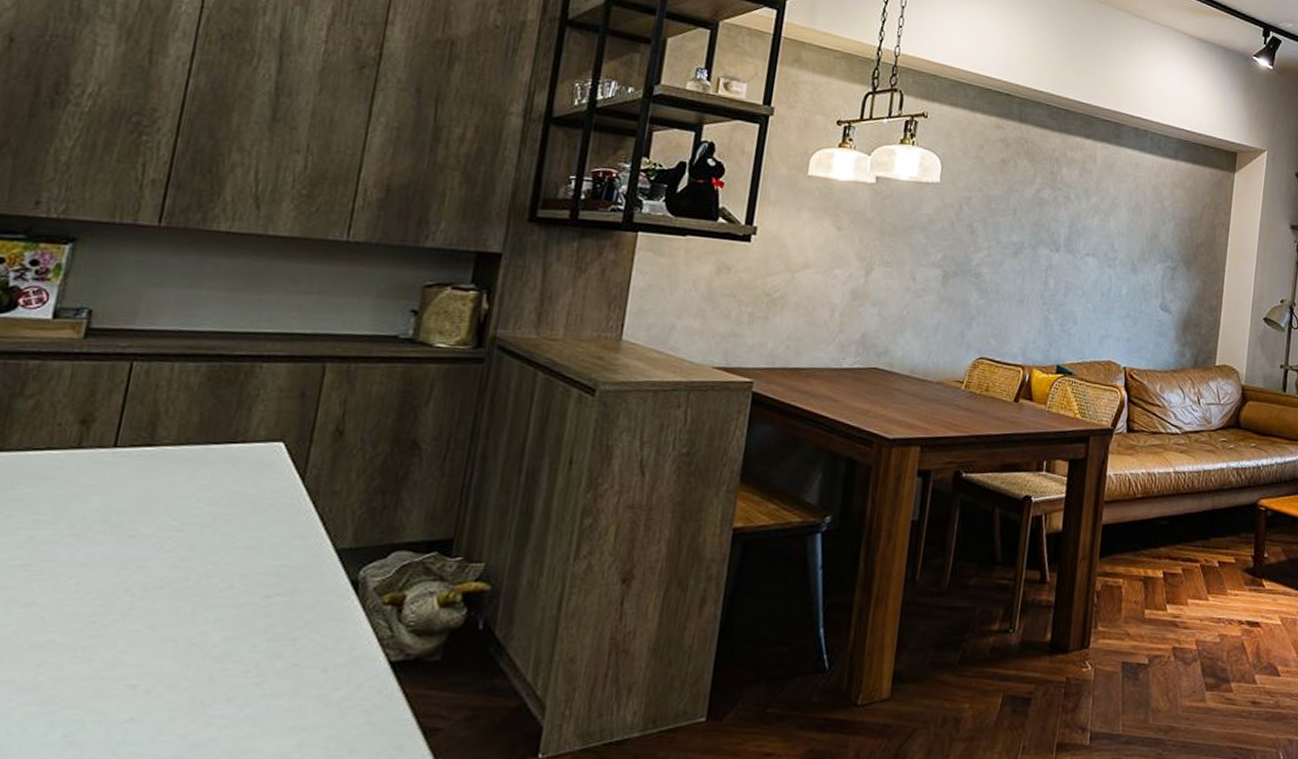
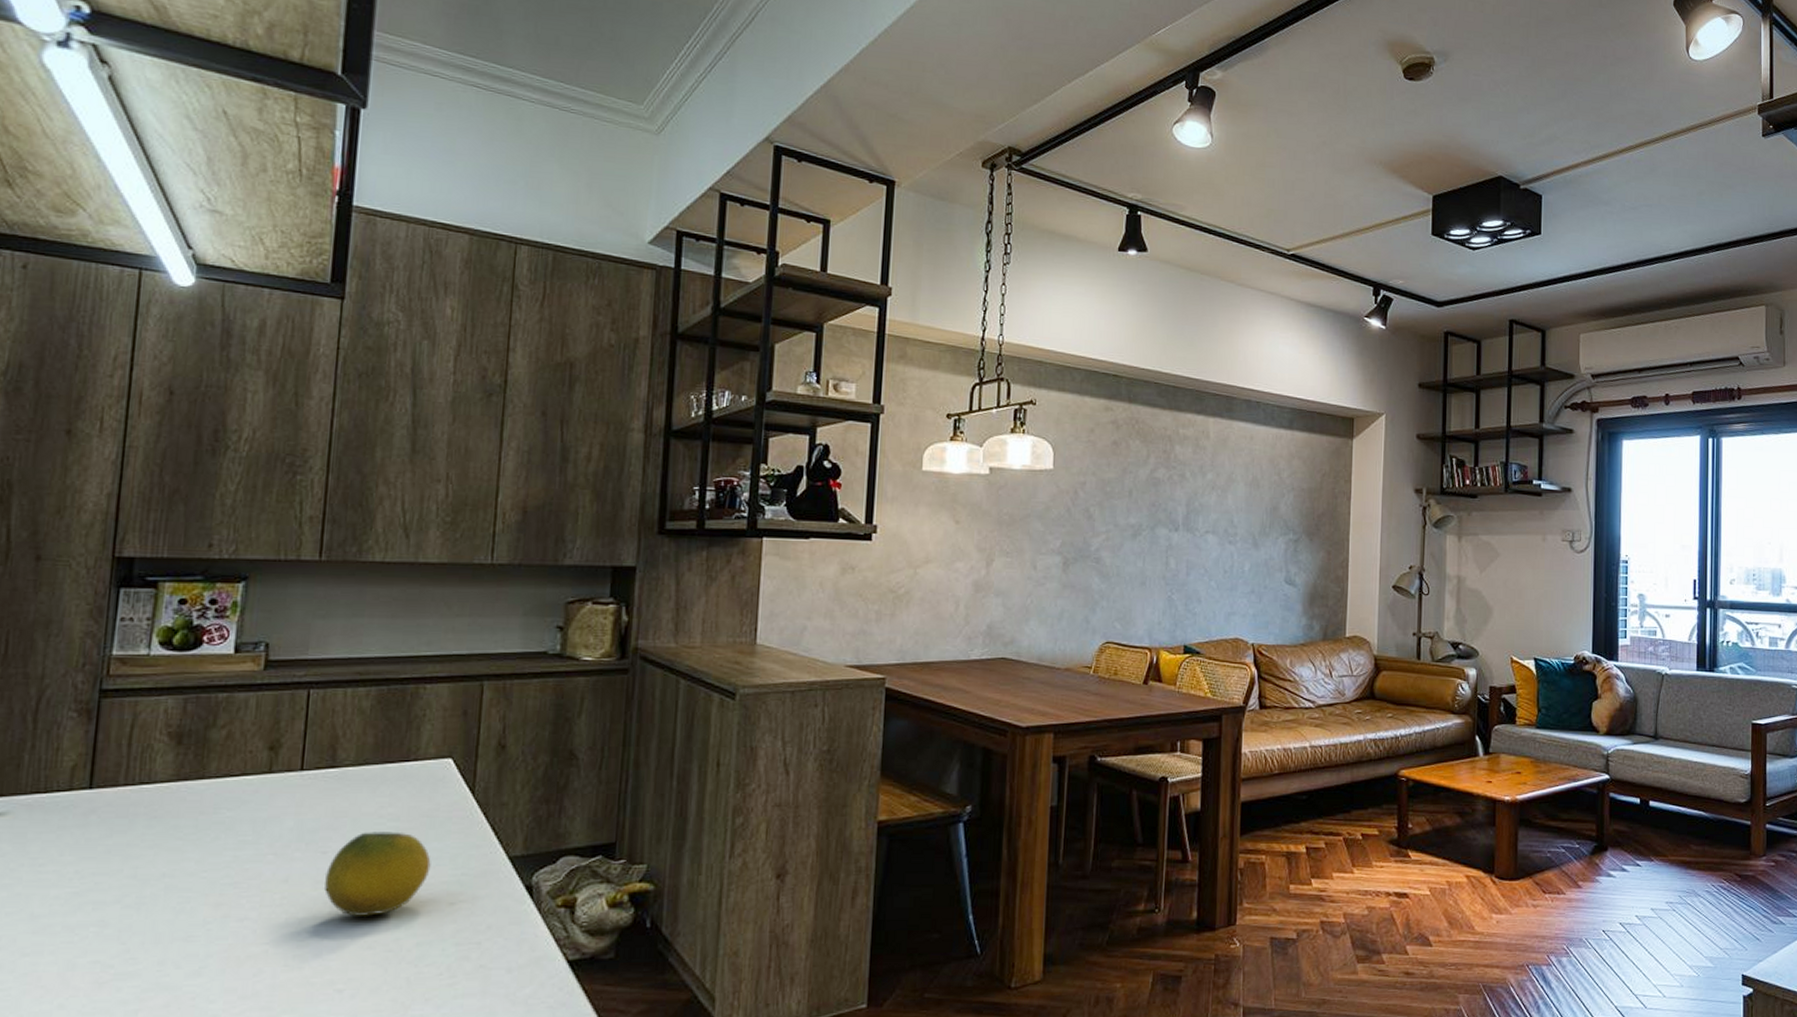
fruit: none [127,516,250,606] -> present [324,832,431,916]

